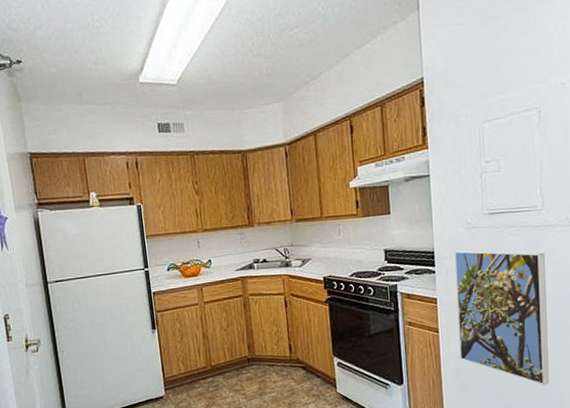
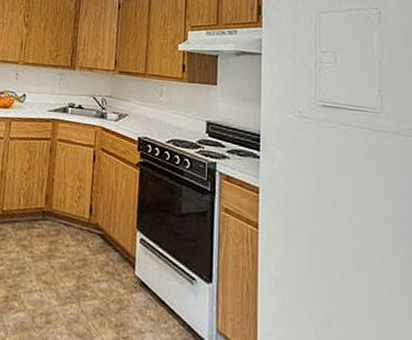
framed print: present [454,250,549,385] -> none [281,139,387,324]

